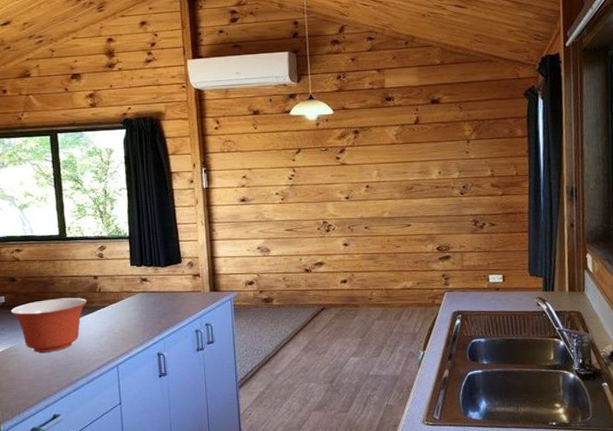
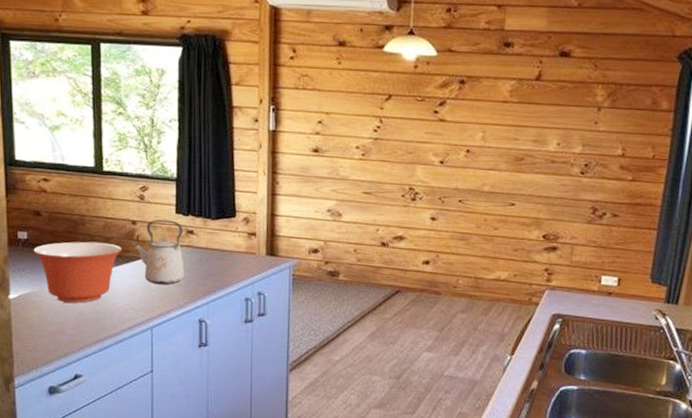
kettle: none [97,272,143,328] -> present [133,219,185,285]

